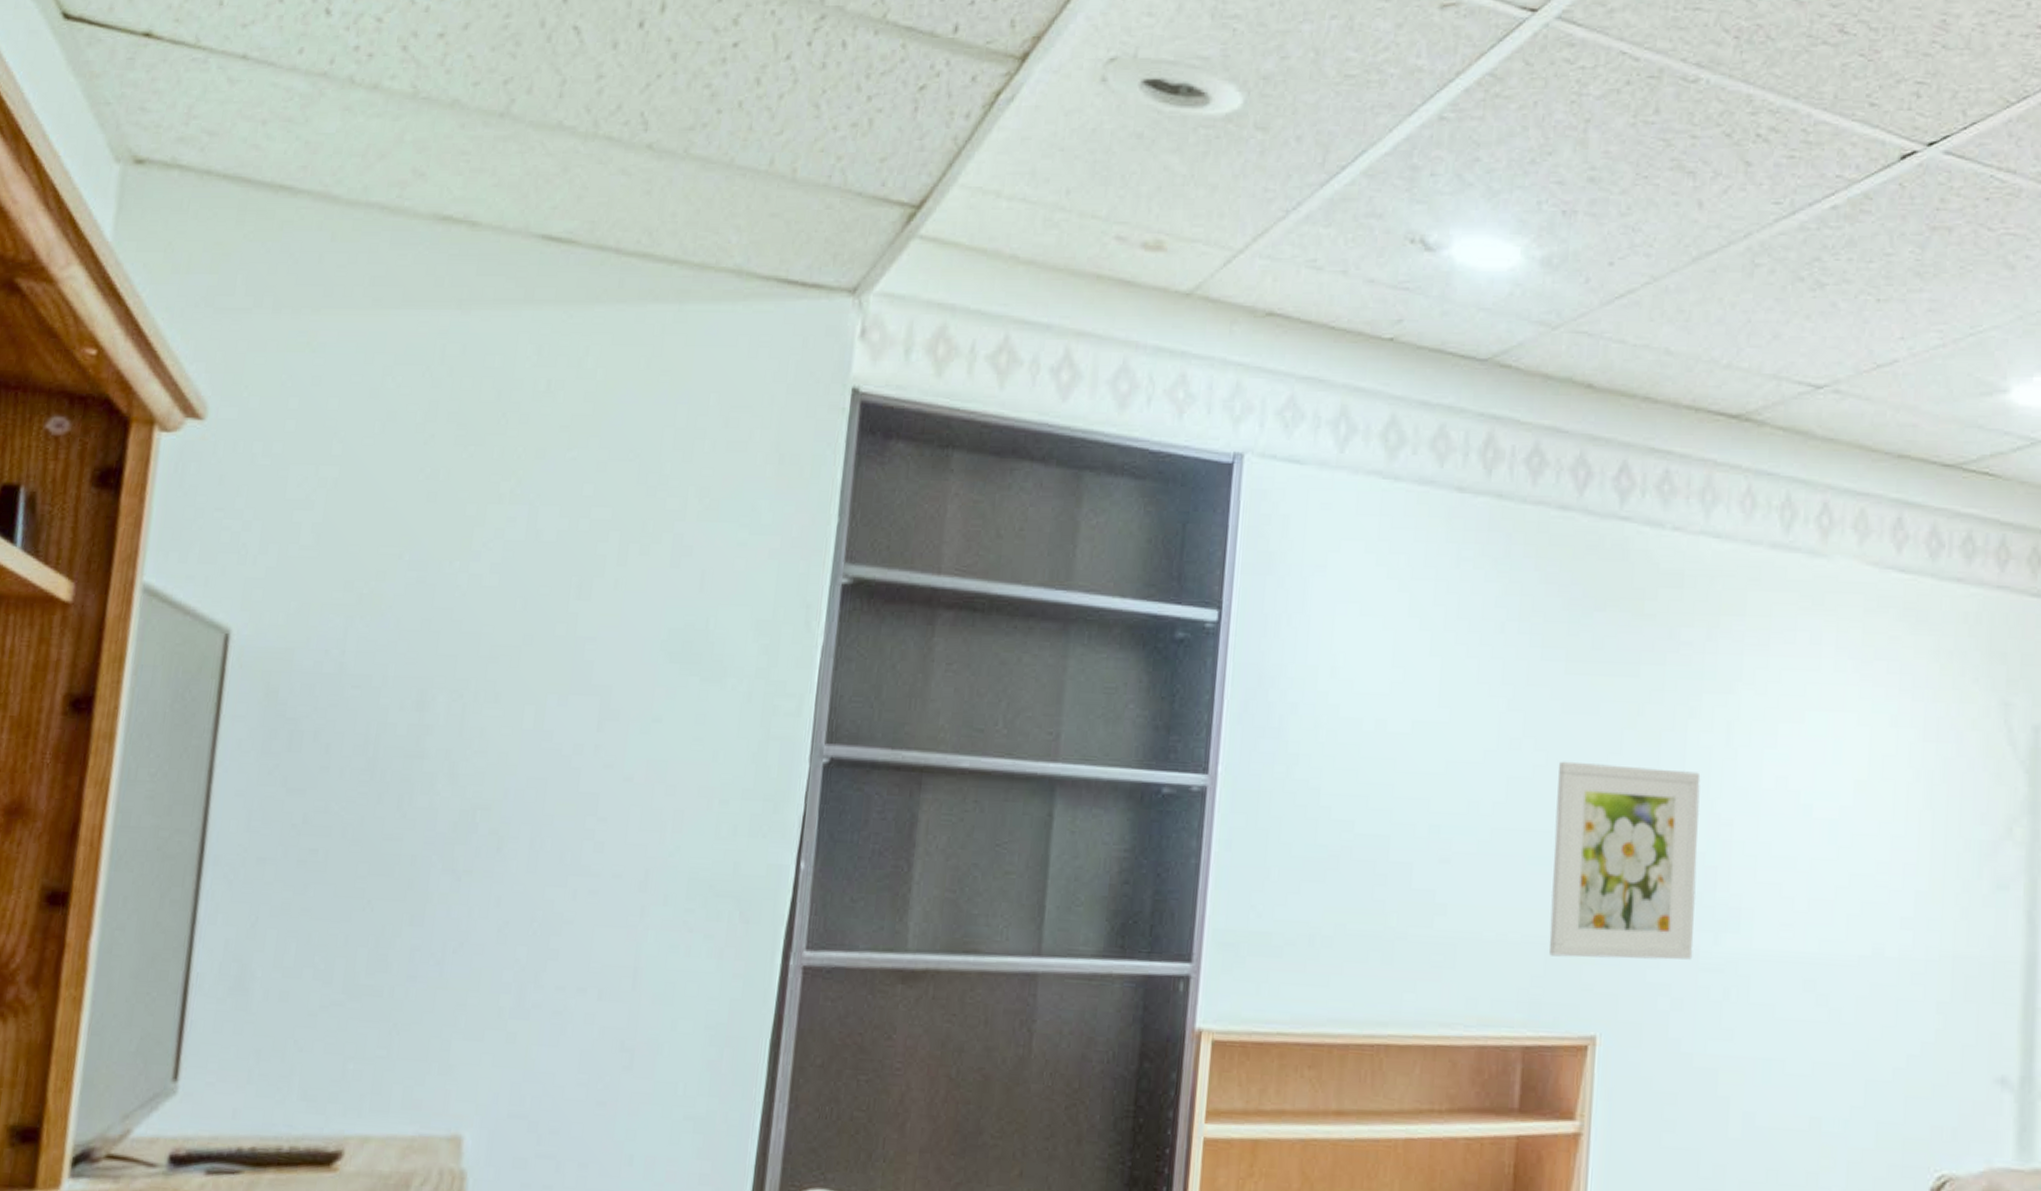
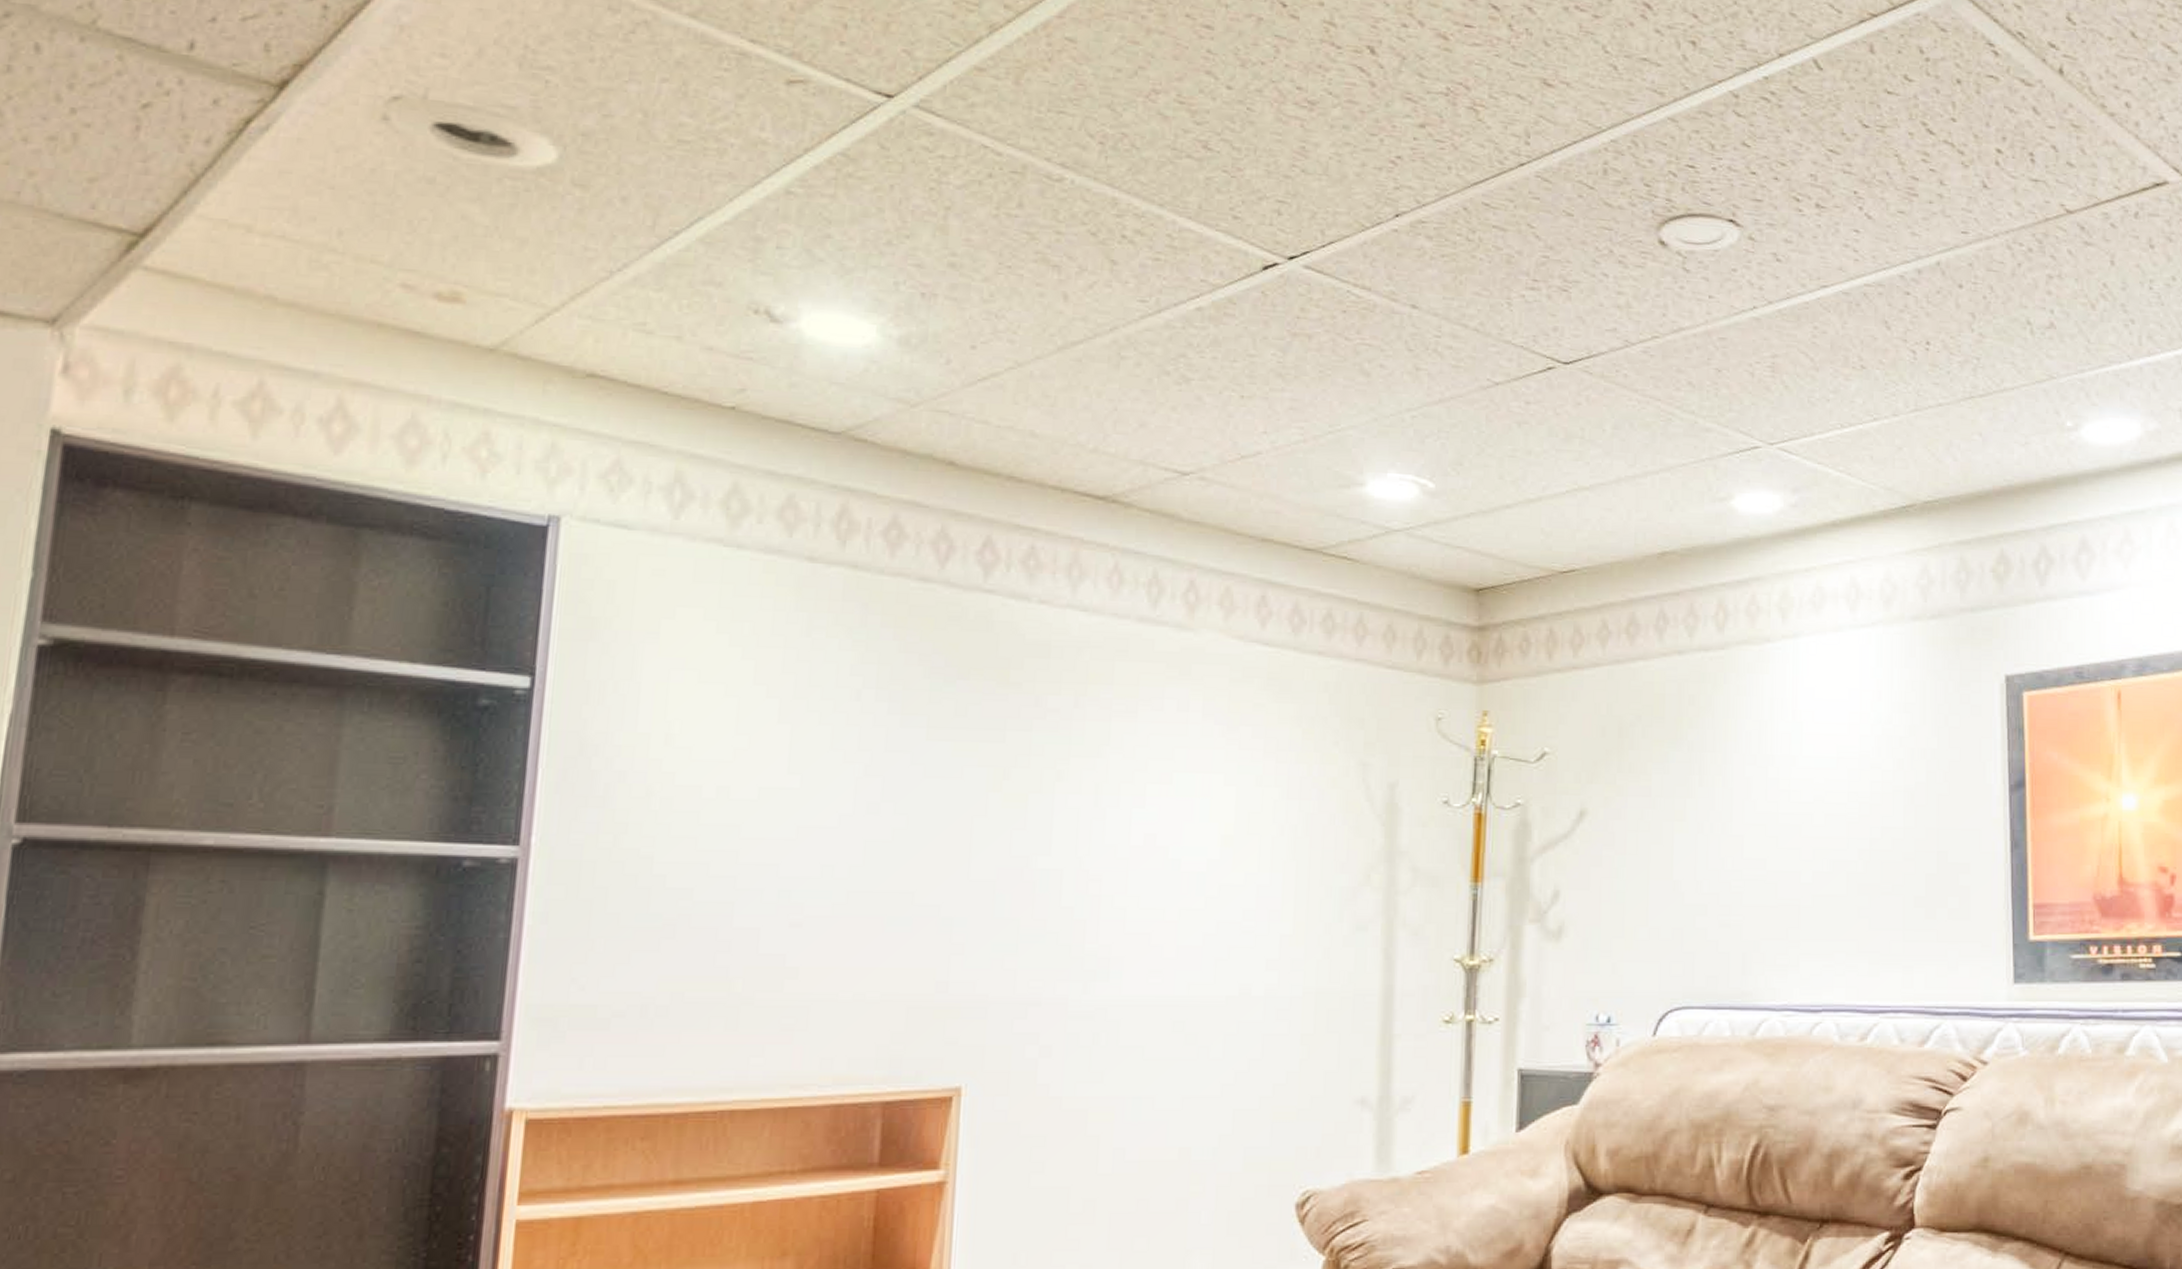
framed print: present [1549,761,1701,960] -> none [910,824,1069,1013]

